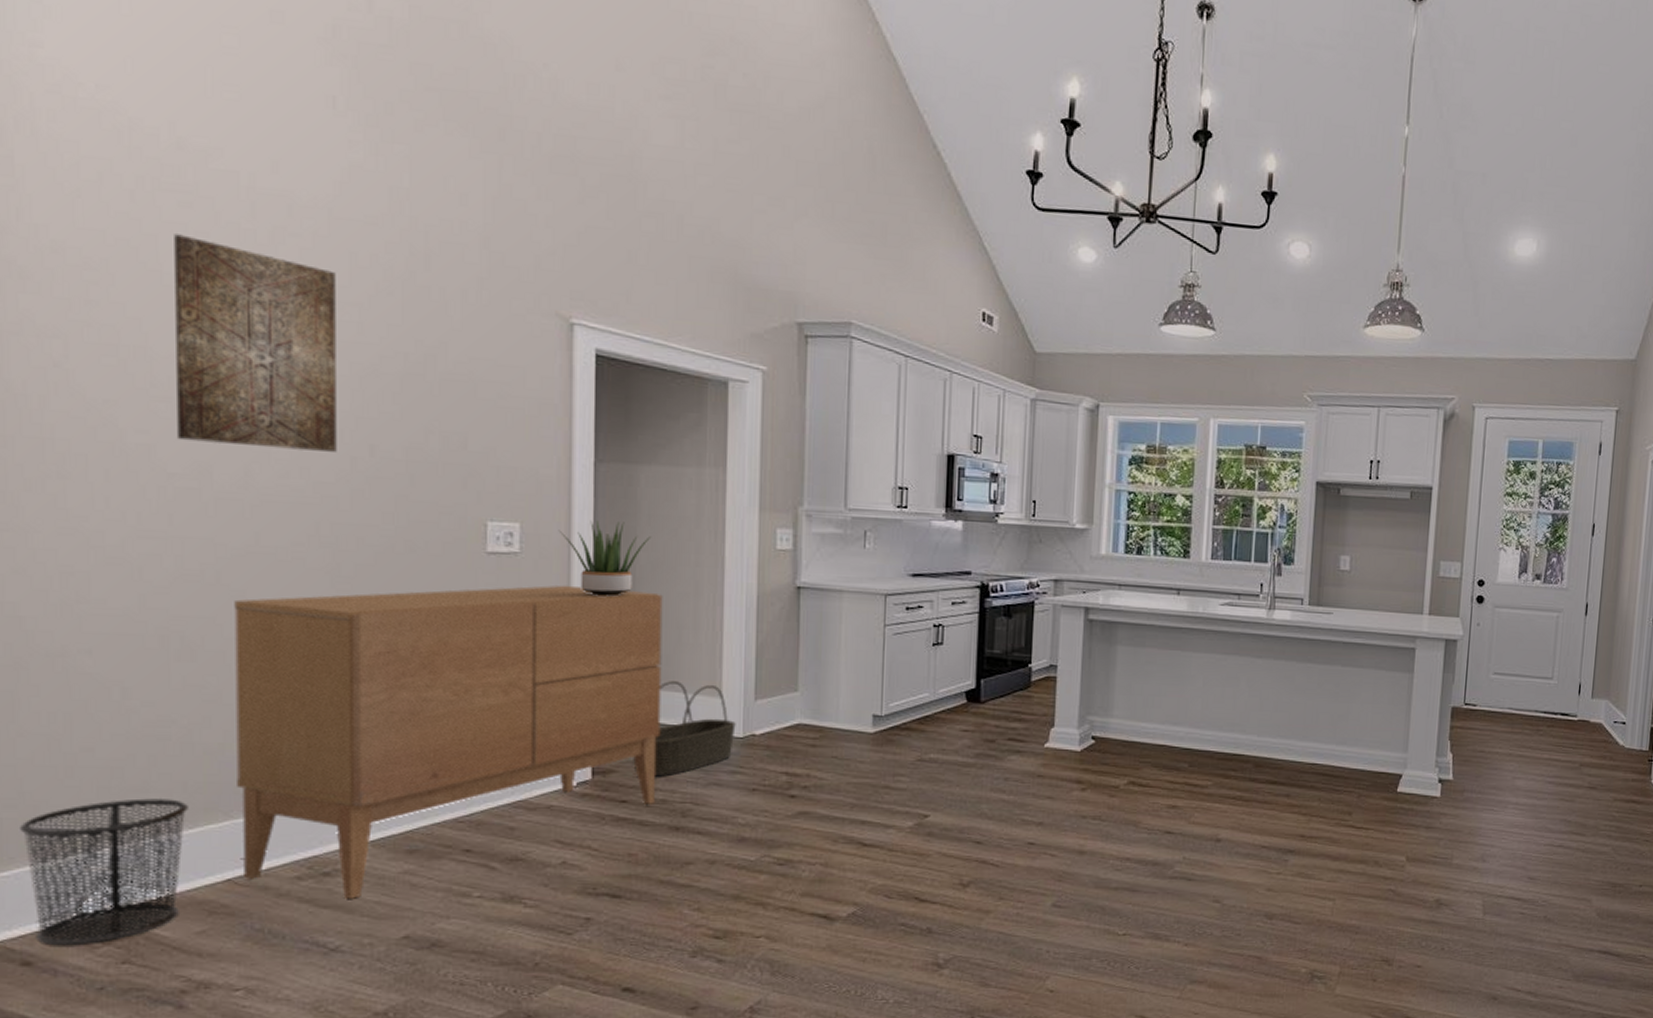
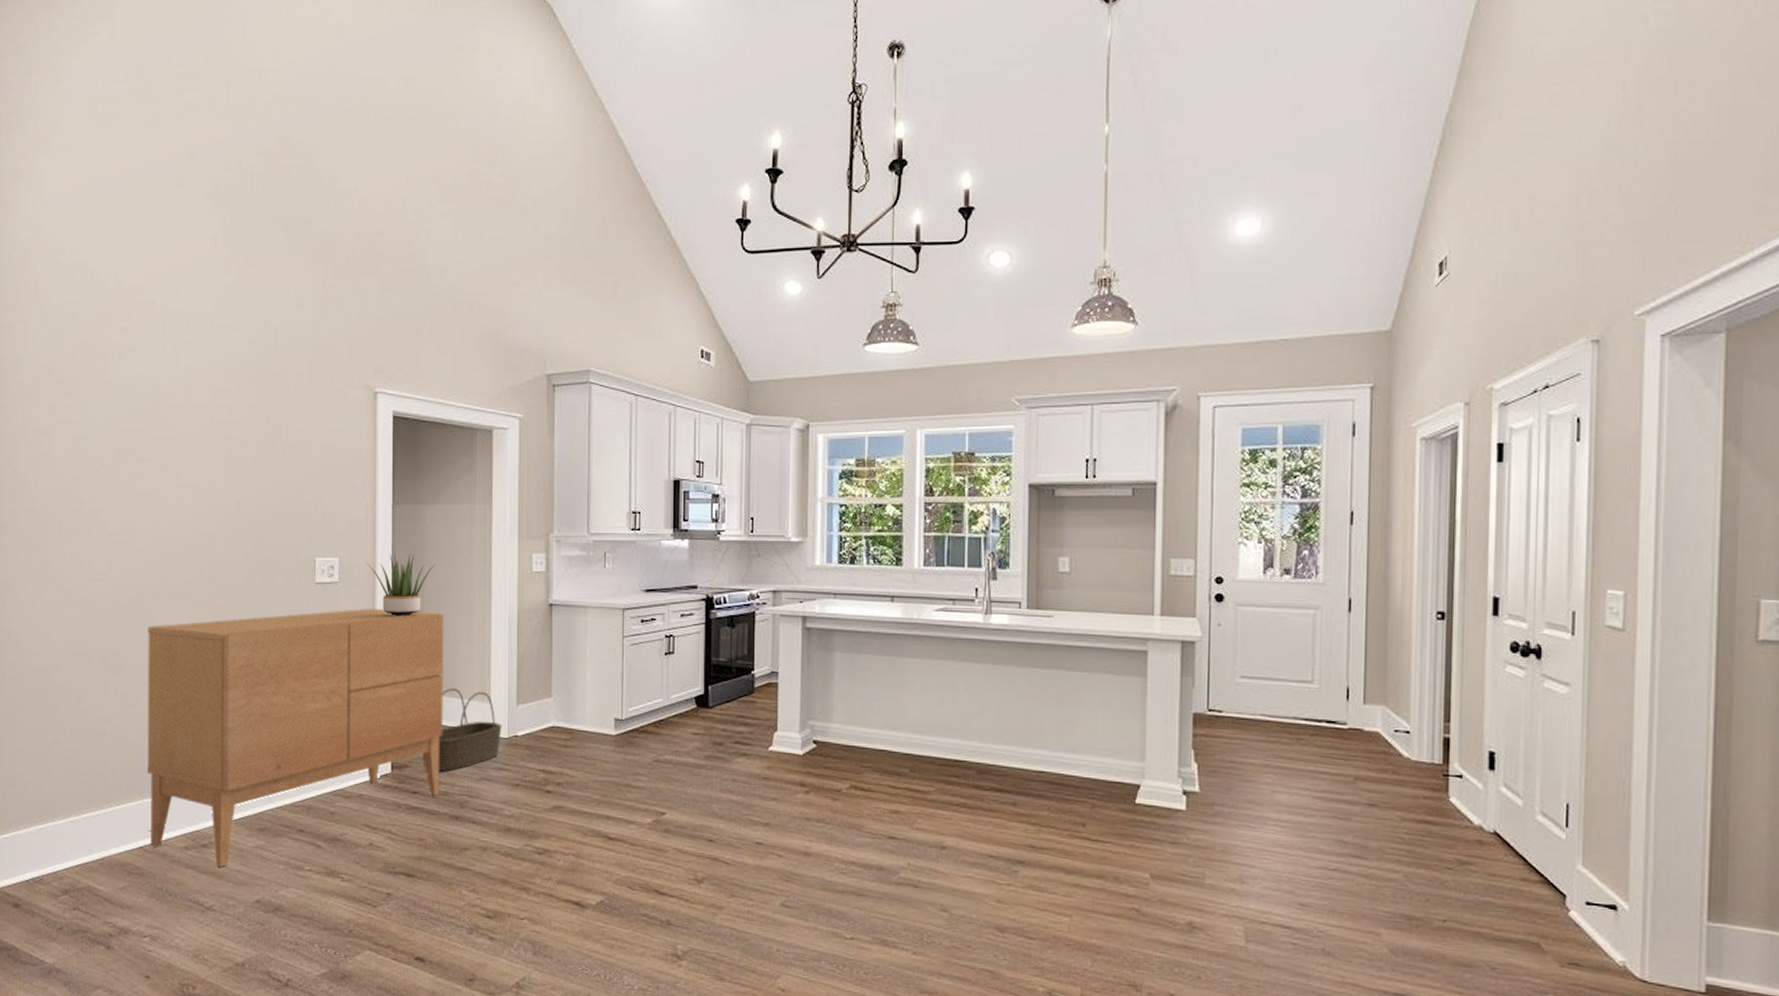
waste bin: present [18,798,188,946] -> none [14,780,117,894]
wall art: present [174,234,337,452] -> none [115,352,215,508]

